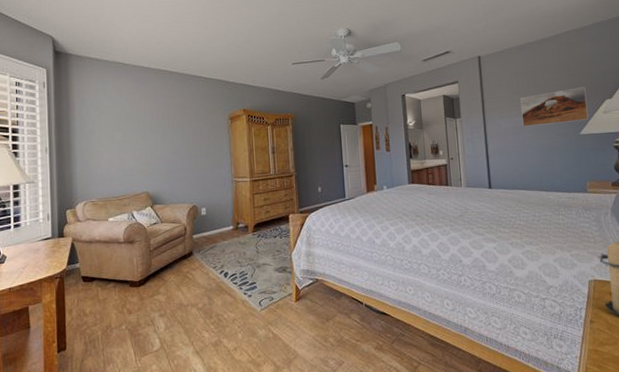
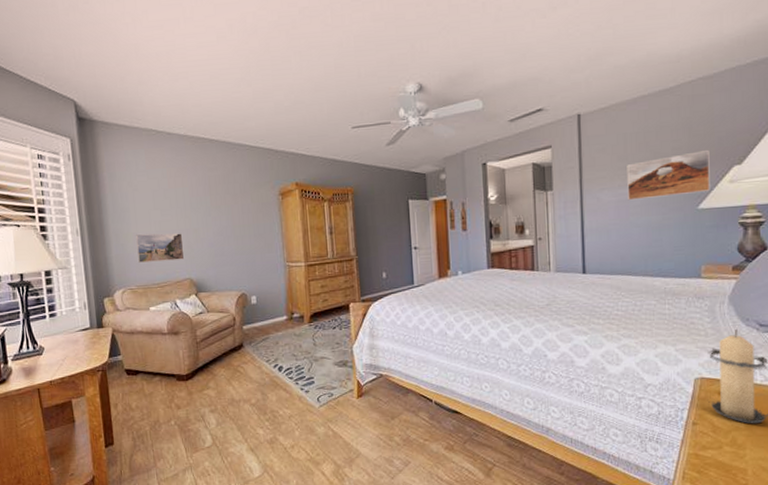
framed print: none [100,151,143,178] -> present [136,233,185,263]

